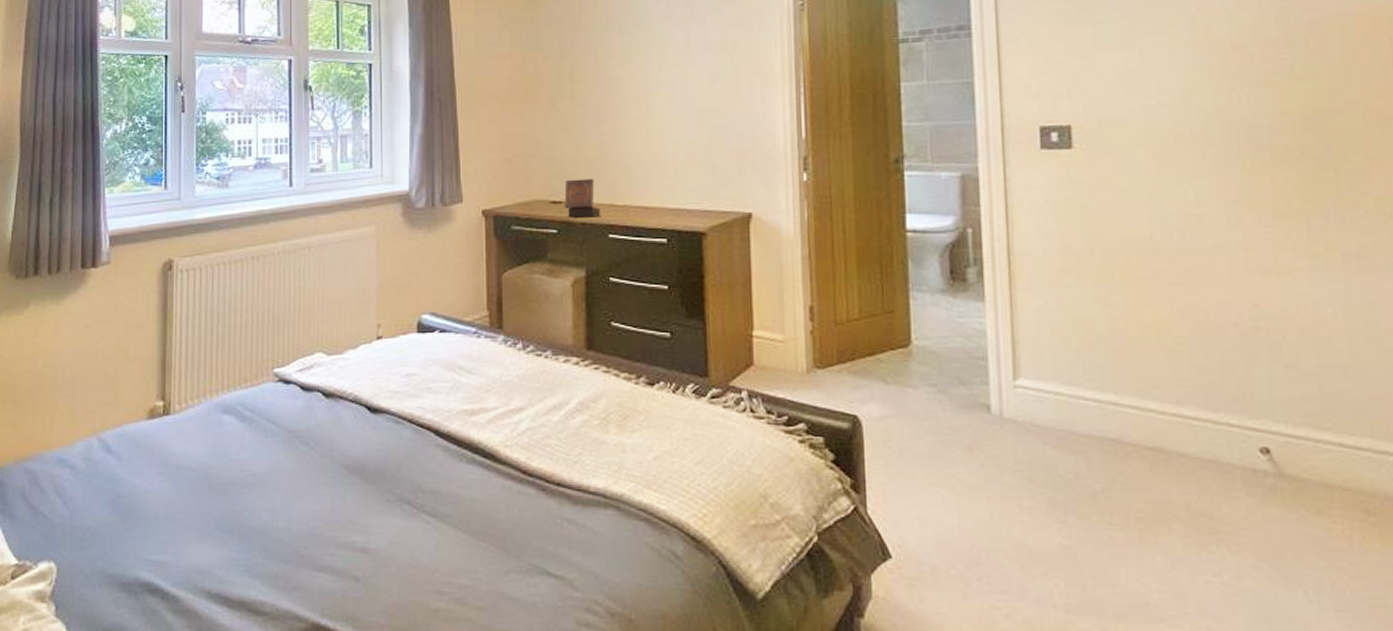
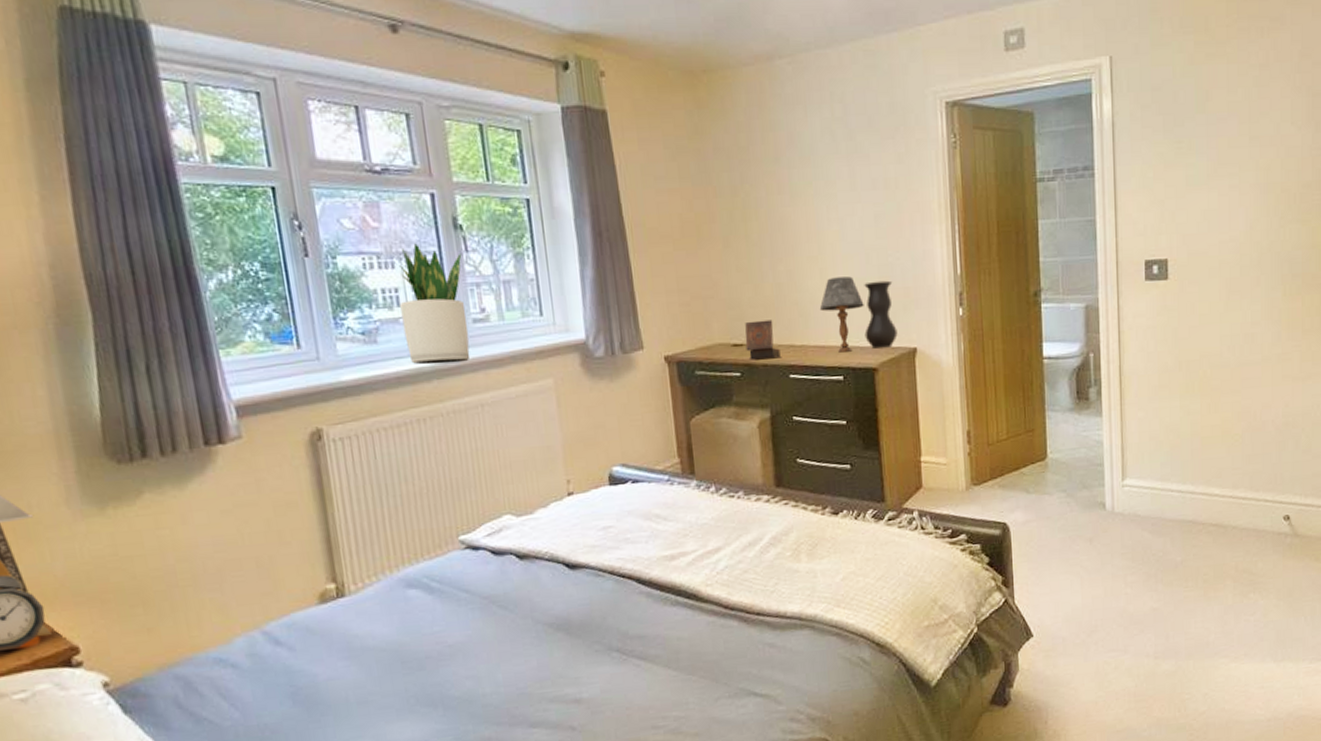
planter: none [251,102,308,208] -> present [399,243,470,365]
table lamp: none [644,138,694,214] -> present [819,276,864,353]
vase: none [693,142,730,213] -> present [864,280,898,350]

